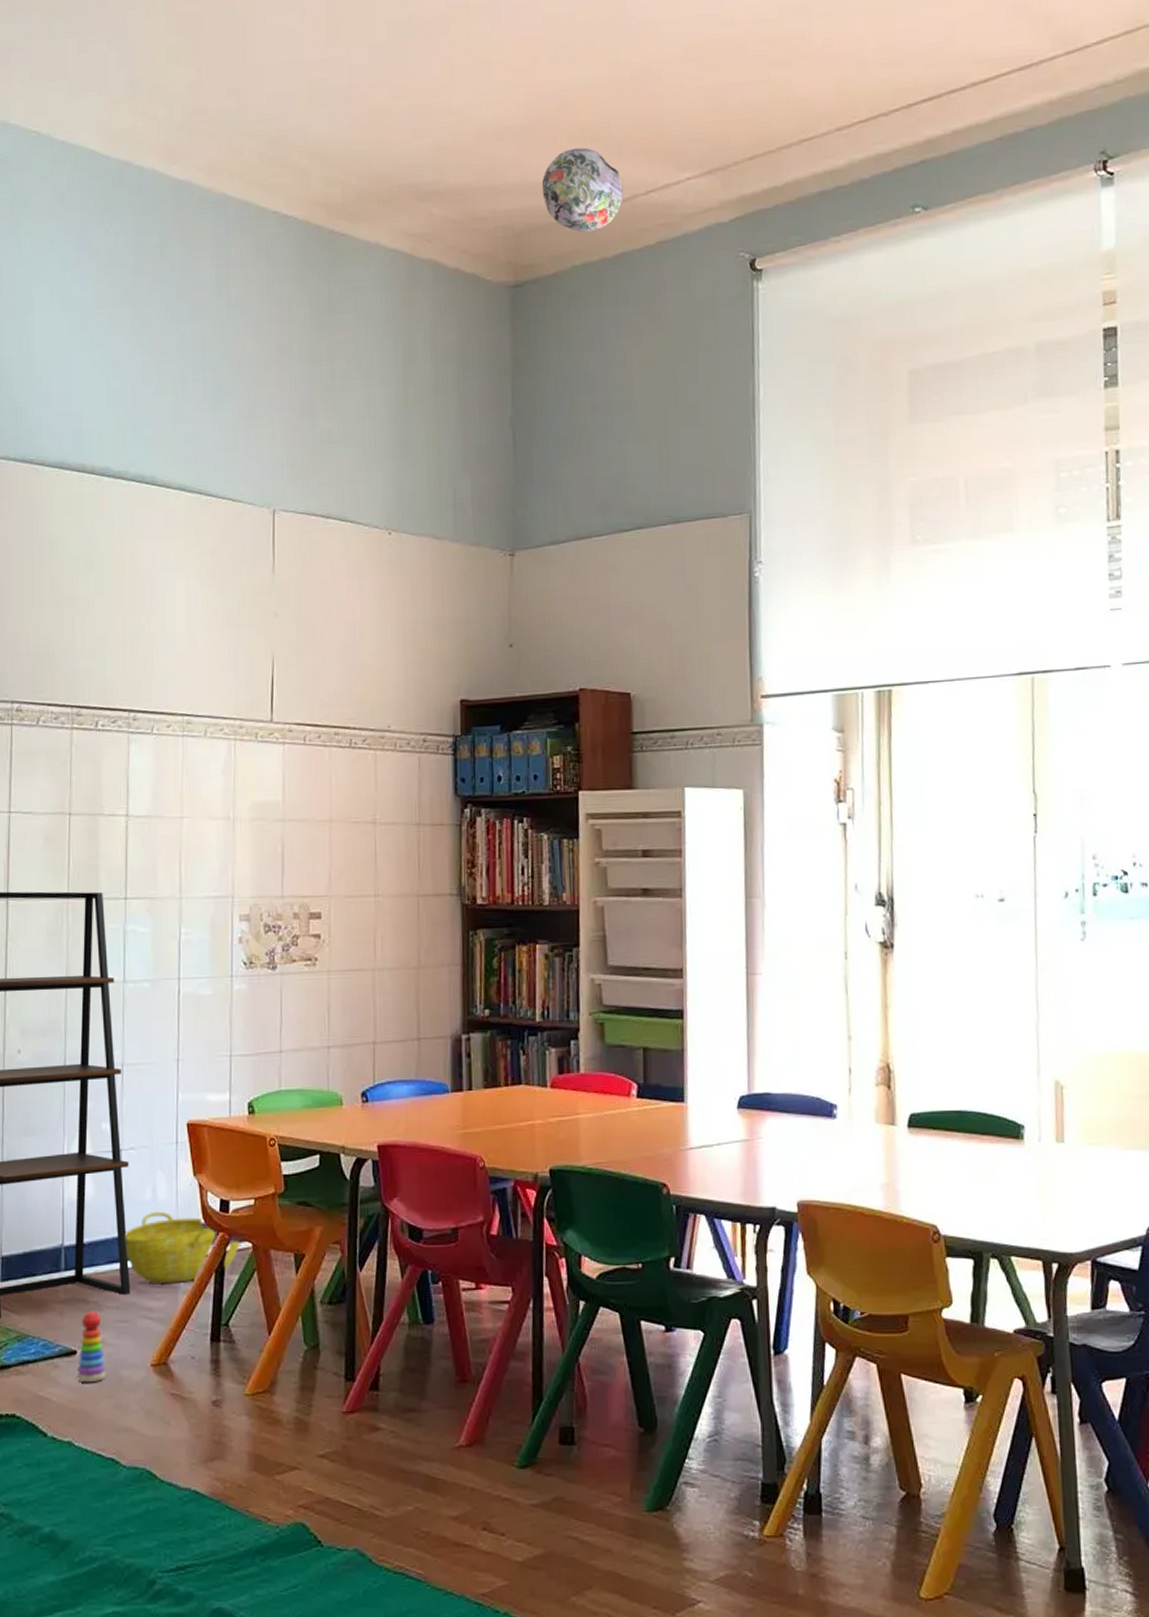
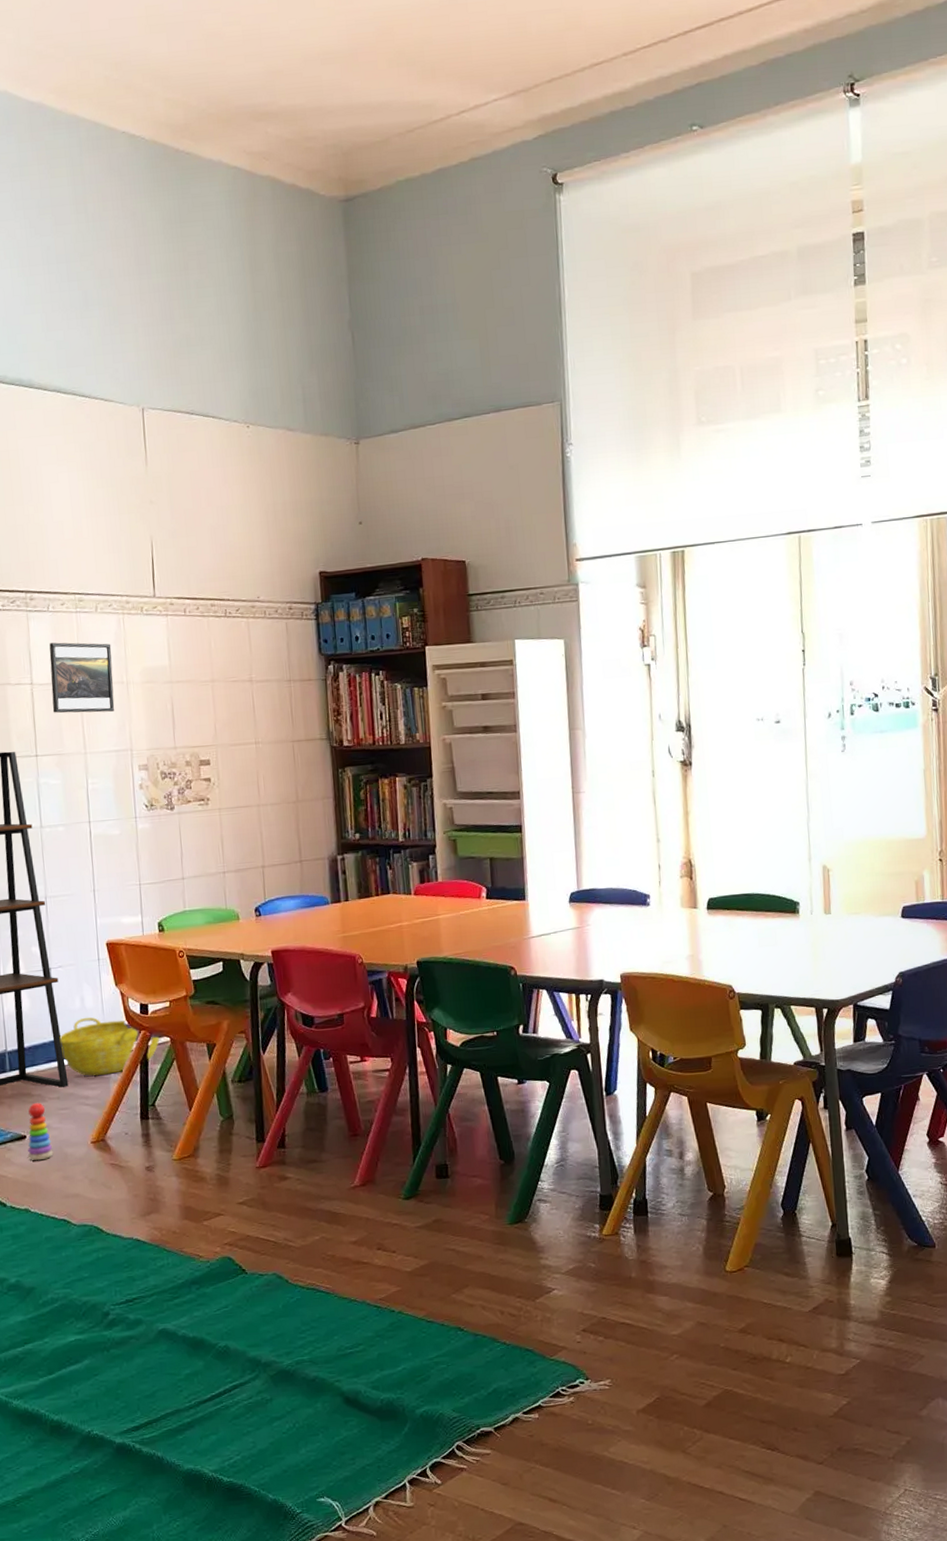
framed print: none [148,769,219,852] -> present [49,642,115,713]
paper lantern: present [541,147,623,233] -> none [365,71,439,150]

